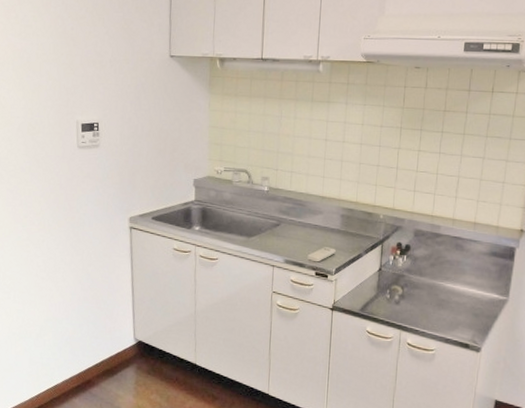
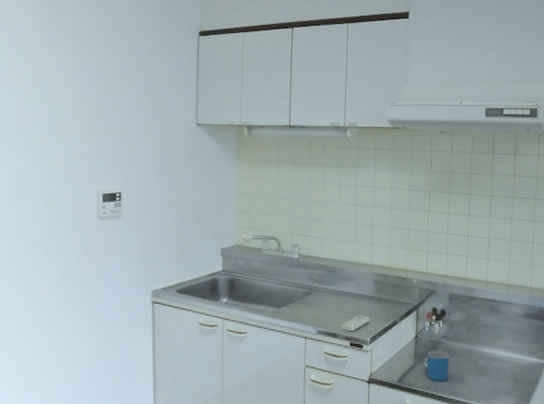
mug: none [389,283,412,312] -> present [427,350,449,381]

